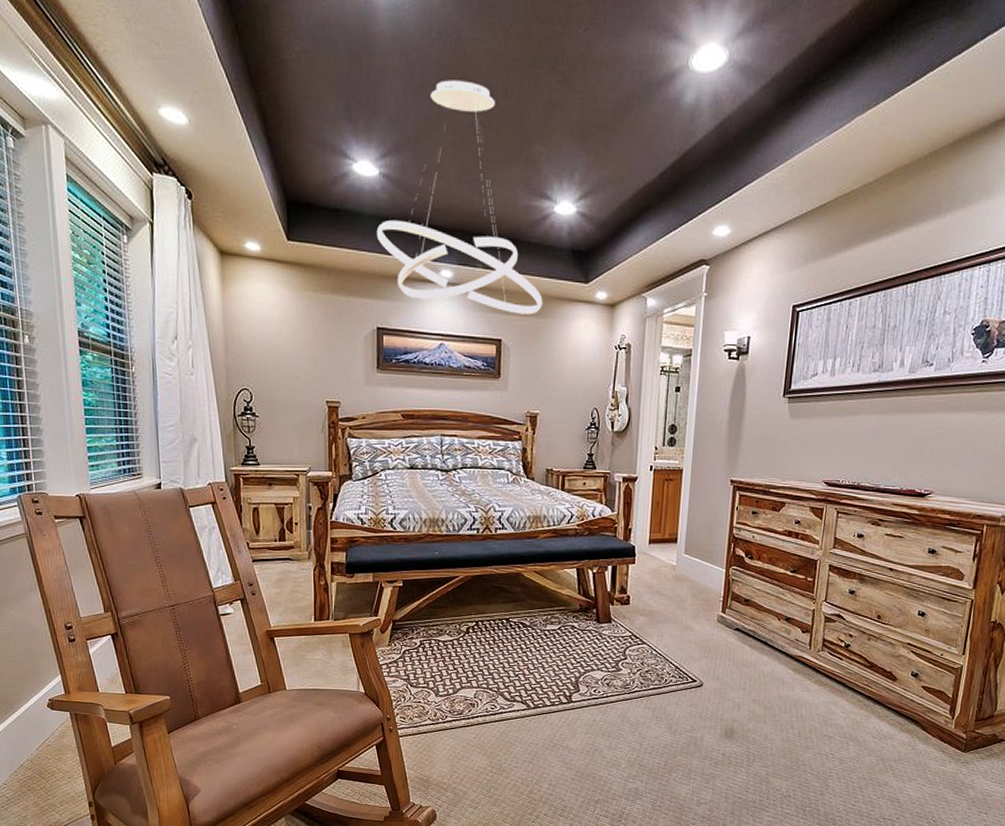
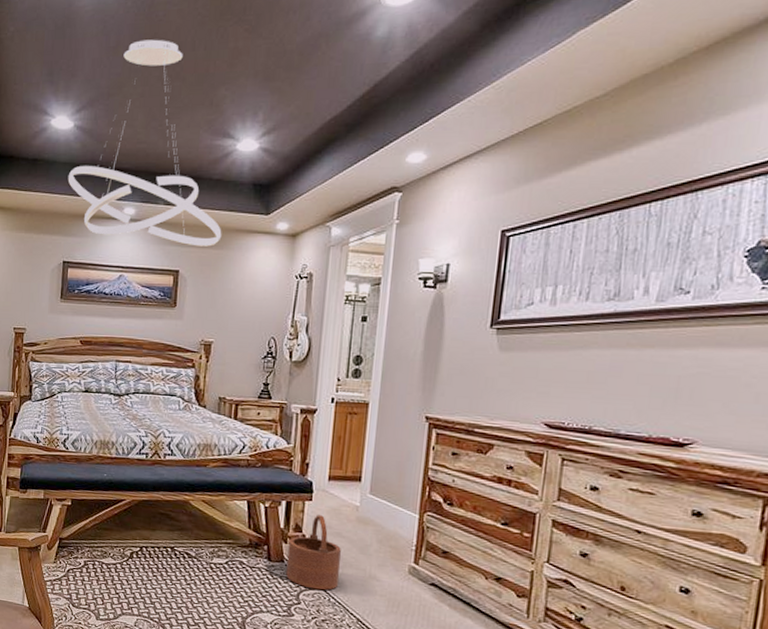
wooden bucket: none [613,576,661,645] -> present [286,515,341,590]

